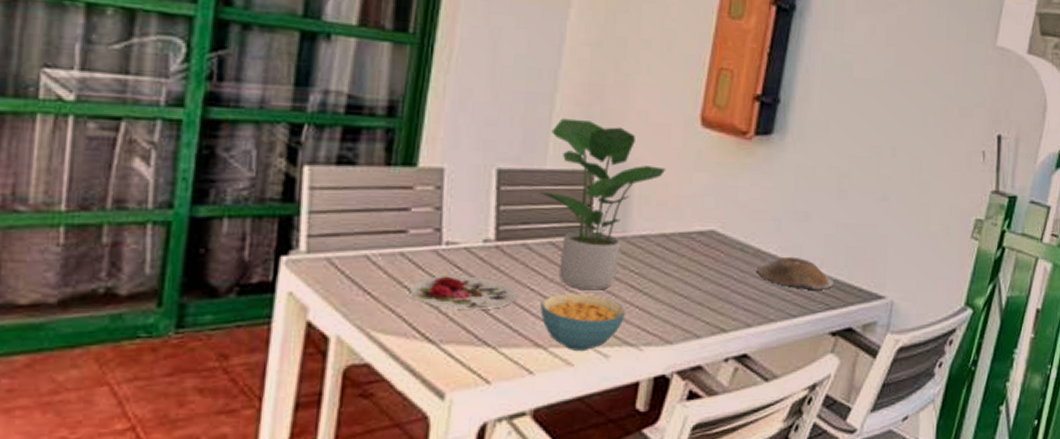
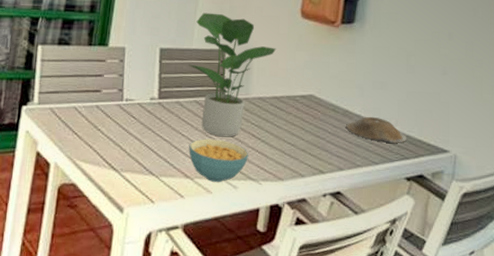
plate: present [409,276,517,311] -> none [101,123,173,149]

